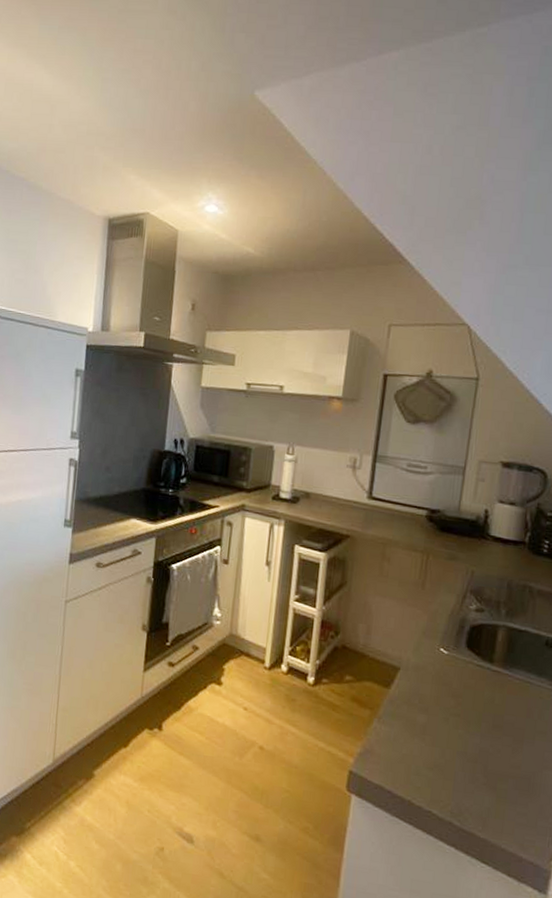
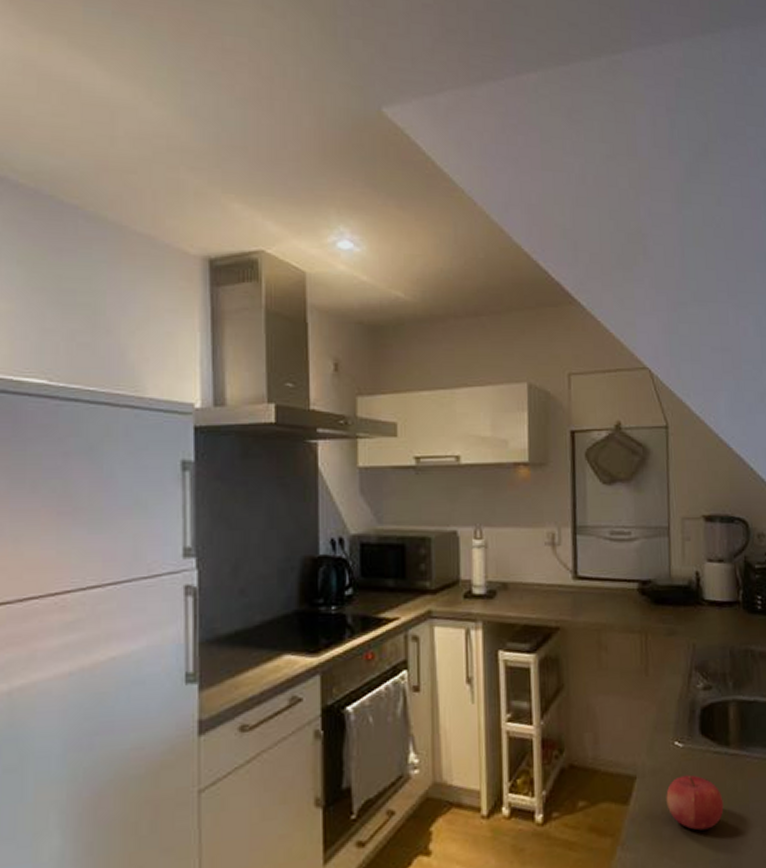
fruit: none [424,677,479,726] -> present [666,774,724,831]

